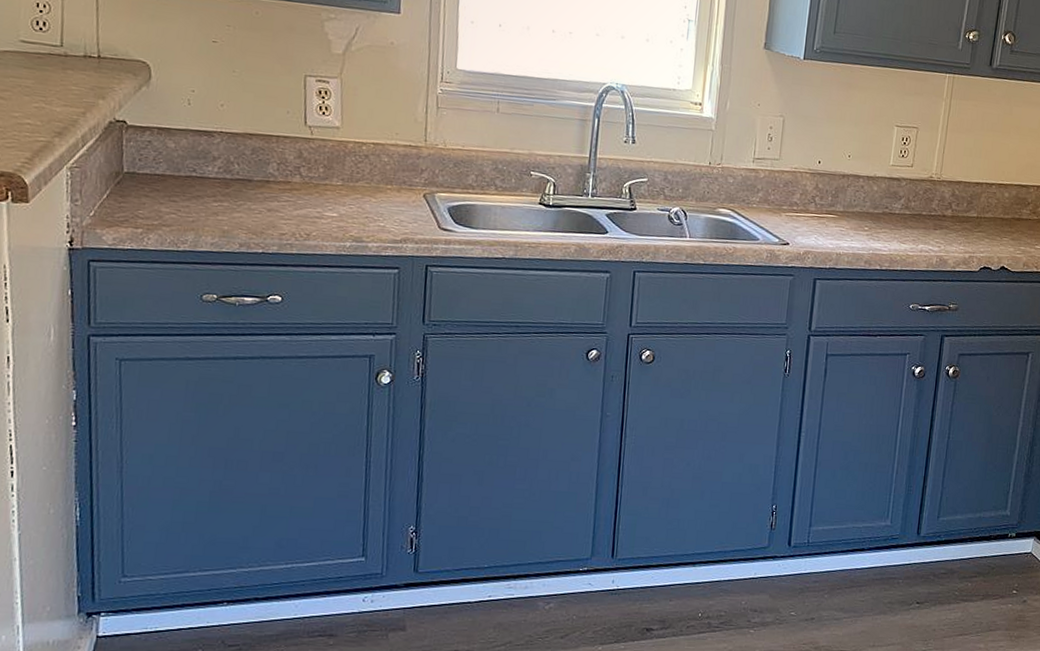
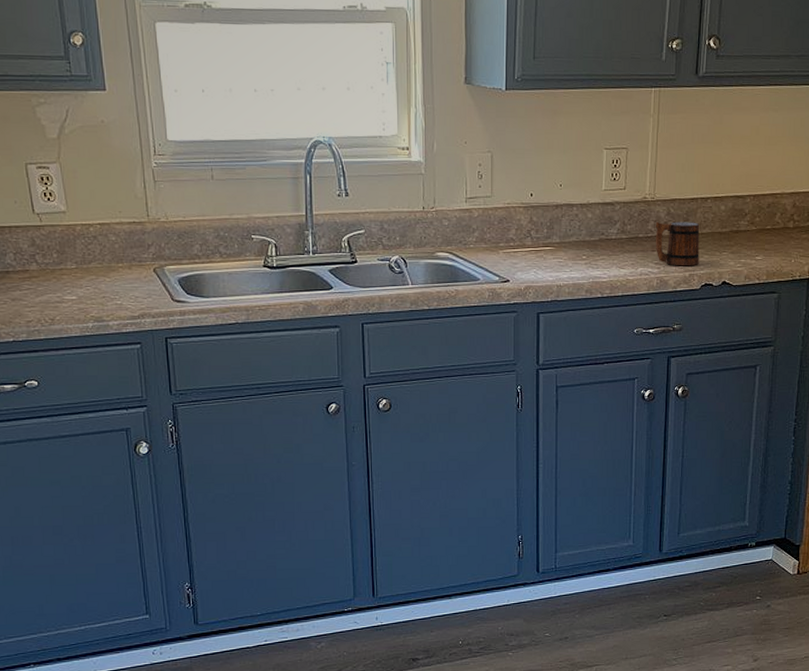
mug: none [938,201,983,248] -> present [655,221,700,266]

